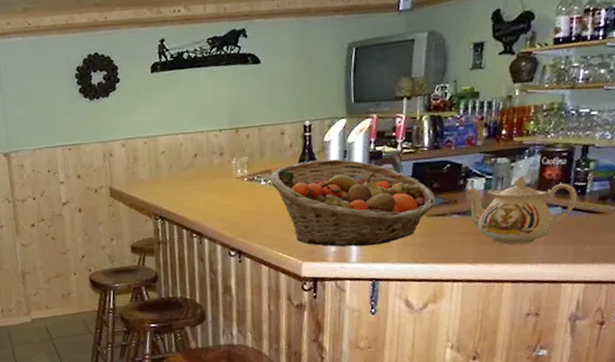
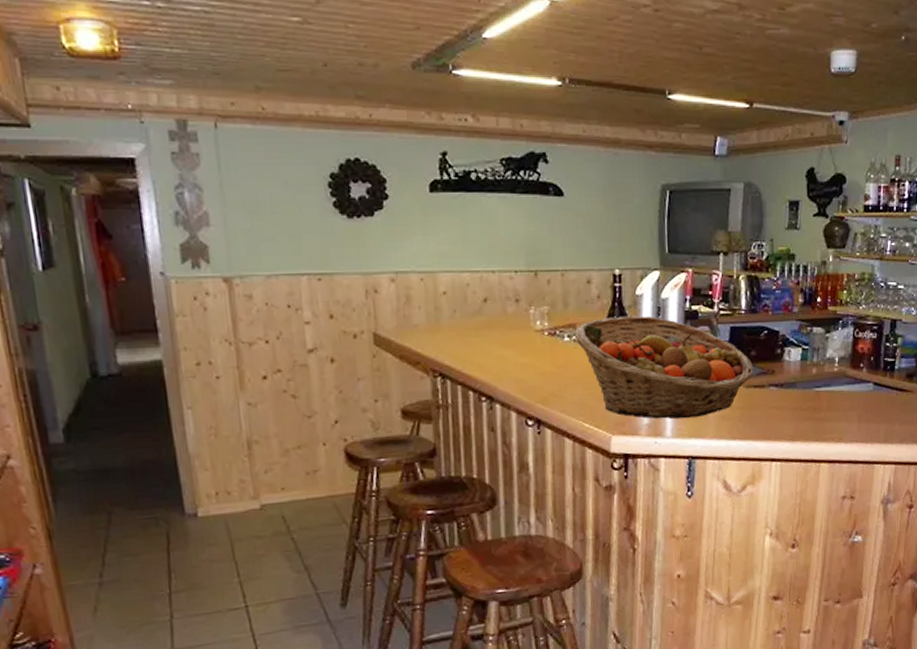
teapot: present [466,176,577,245] -> none [783,348,887,422]

